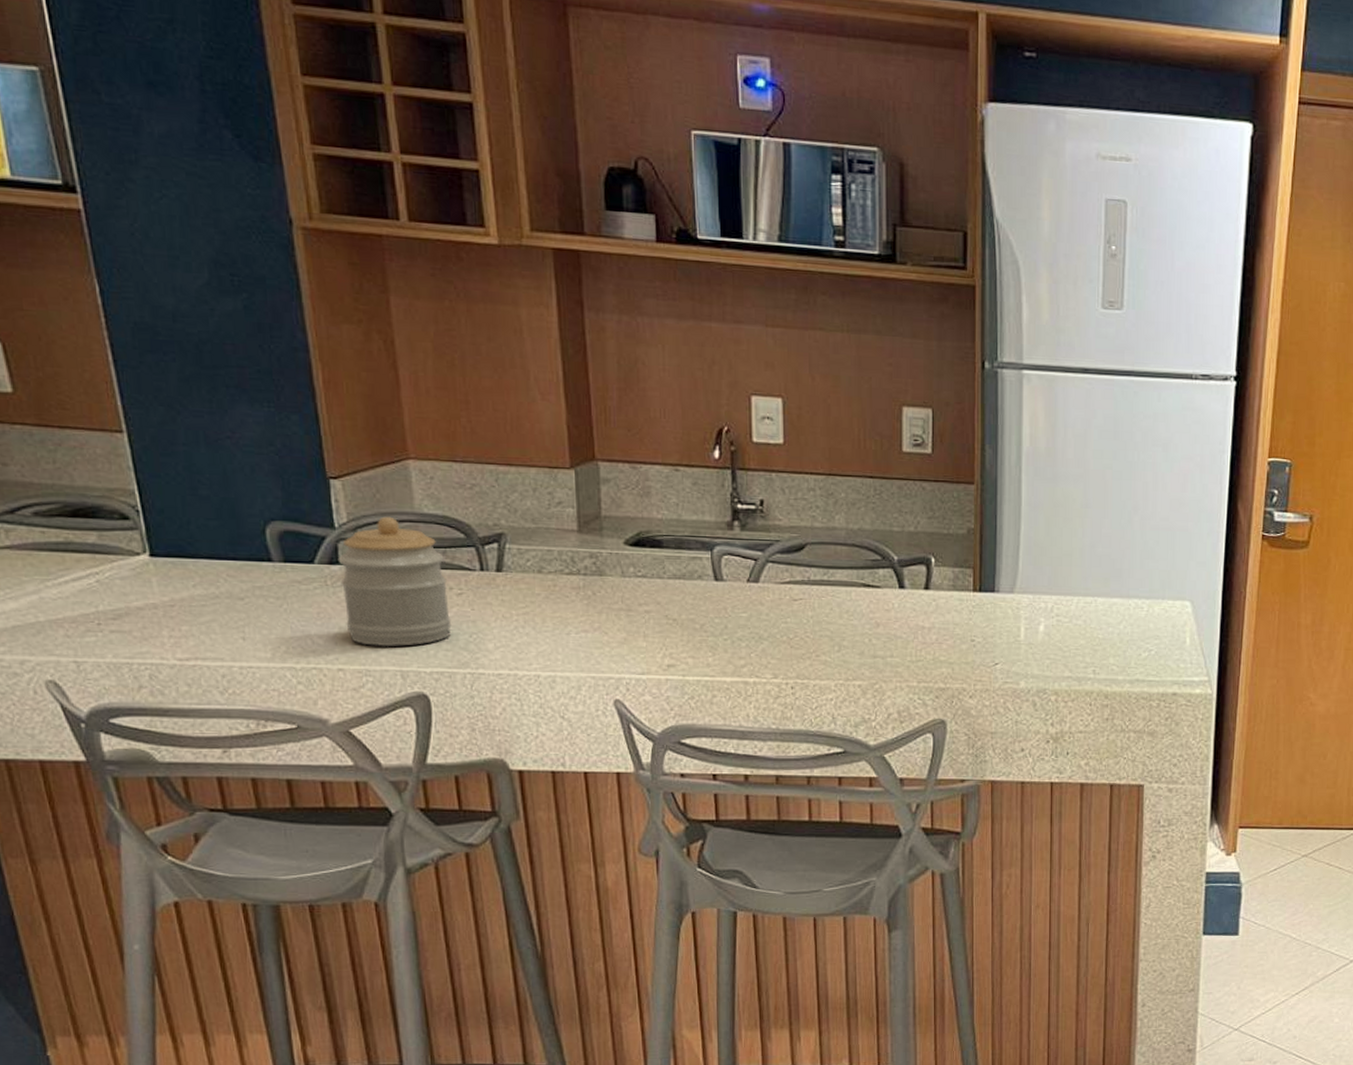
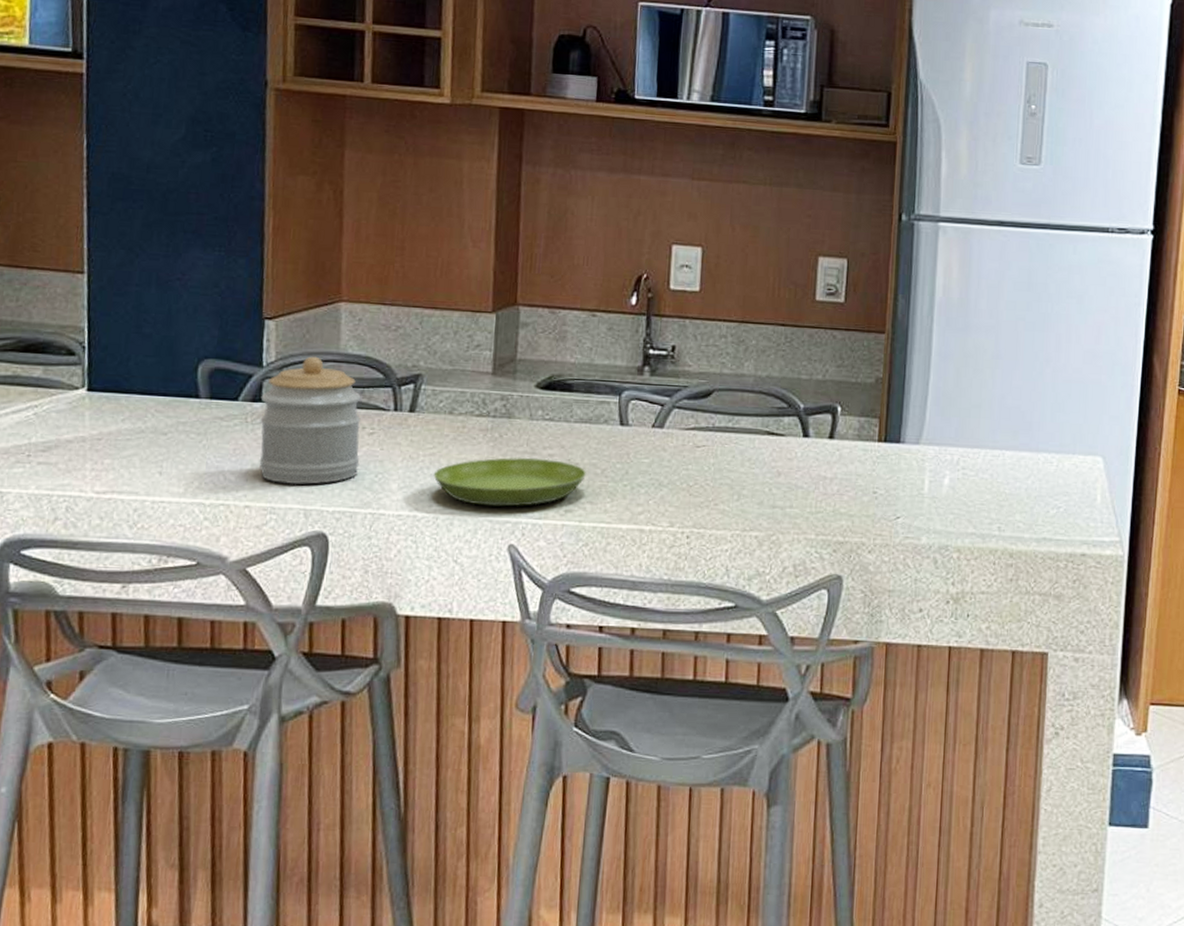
saucer: none [529,615,685,663] -> present [433,457,586,507]

